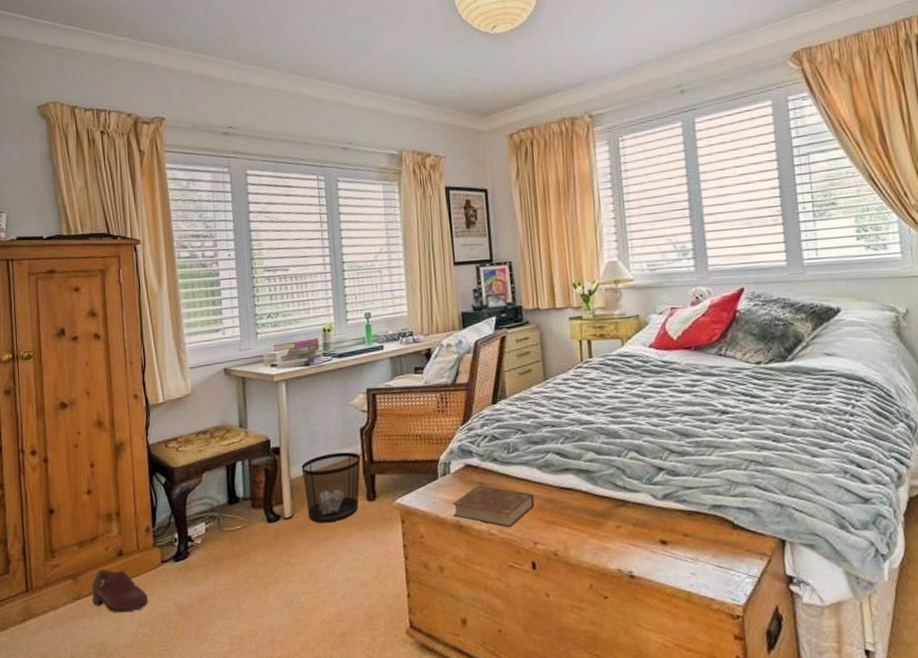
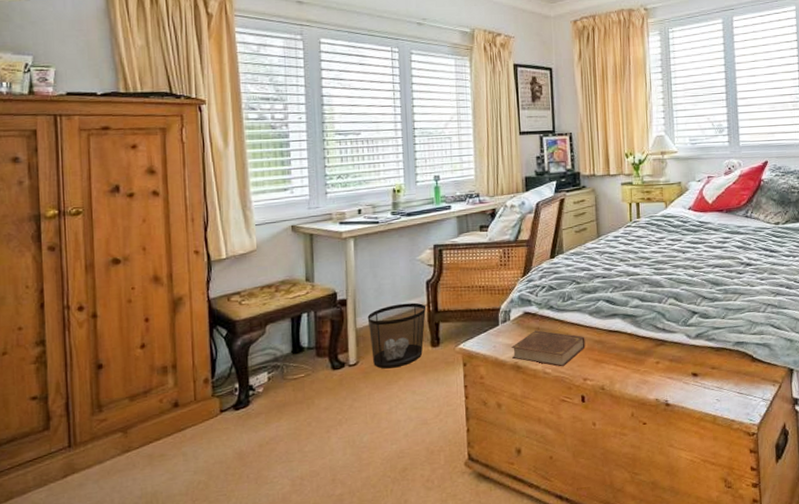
shoe: present [92,569,149,613] -> none [143,420,206,463]
books: present [273,338,323,370] -> none [343,198,392,227]

